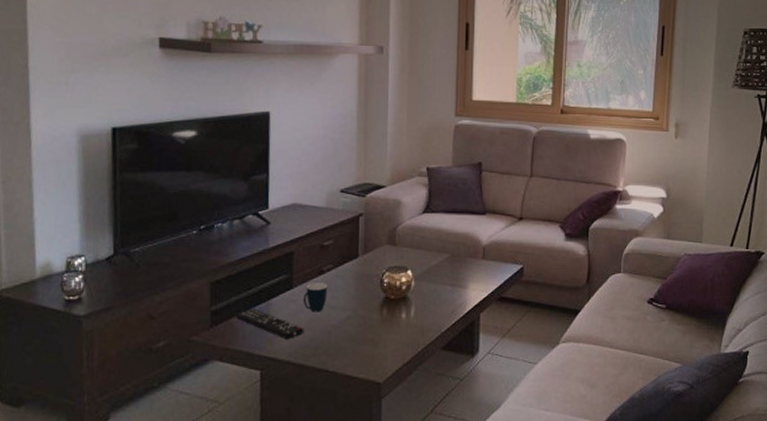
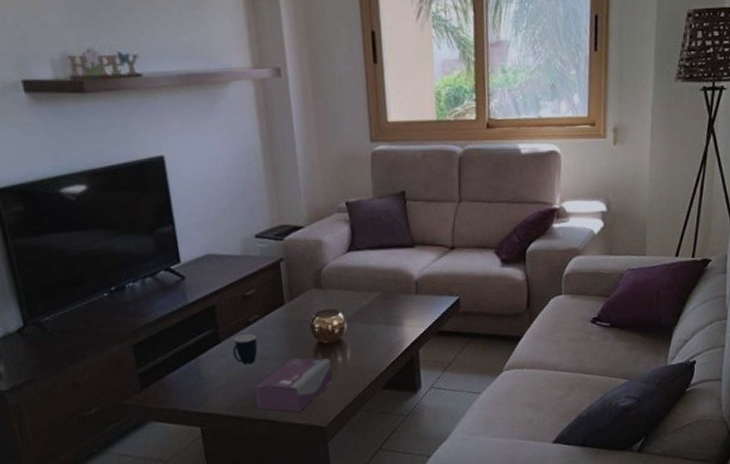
remote control: present [236,308,304,339] -> none [165,366,239,394]
tissue box: none [317,310,394,366] -> present [254,357,332,413]

